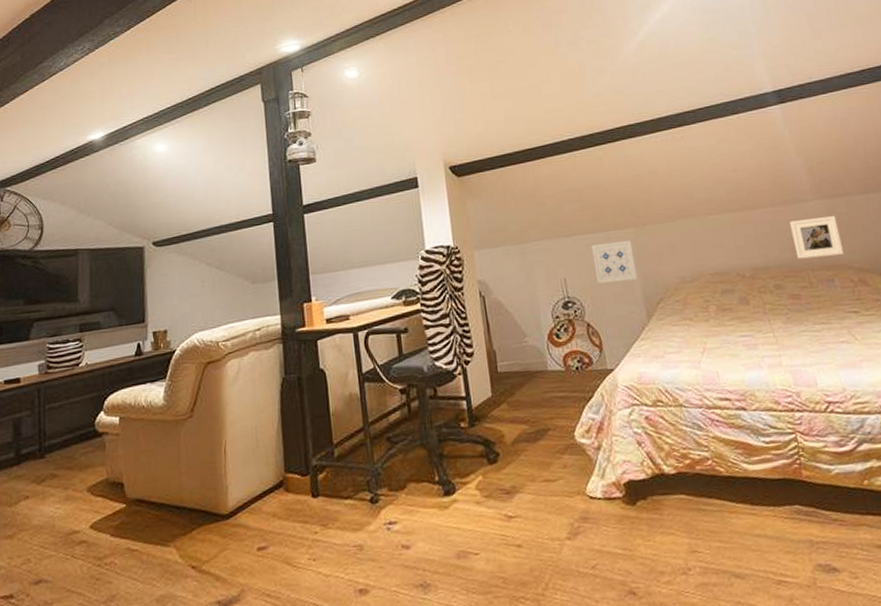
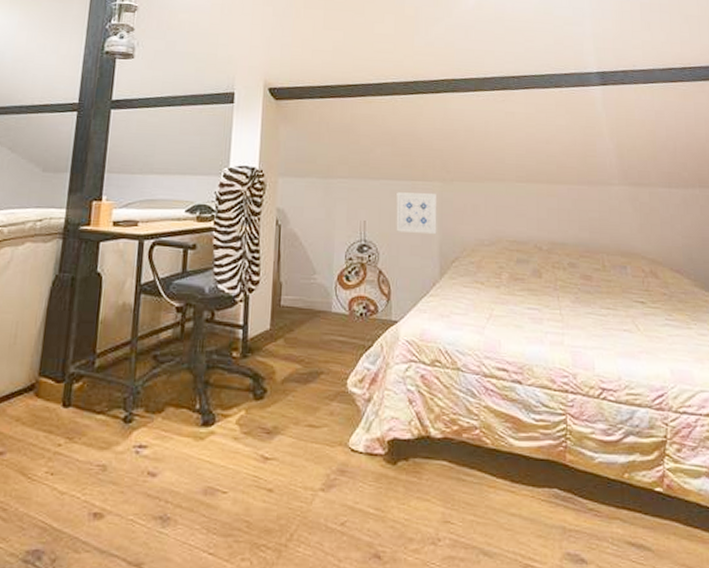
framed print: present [790,216,844,260] -> none [593,202,640,243]

